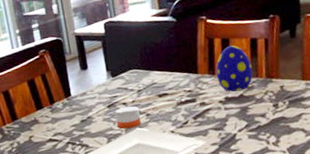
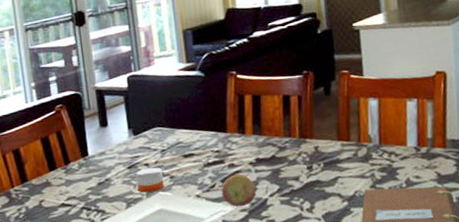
fruit: none [193,111,226,142] -> present [221,173,256,207]
decorative egg: present [216,45,253,92] -> none [246,102,286,153]

